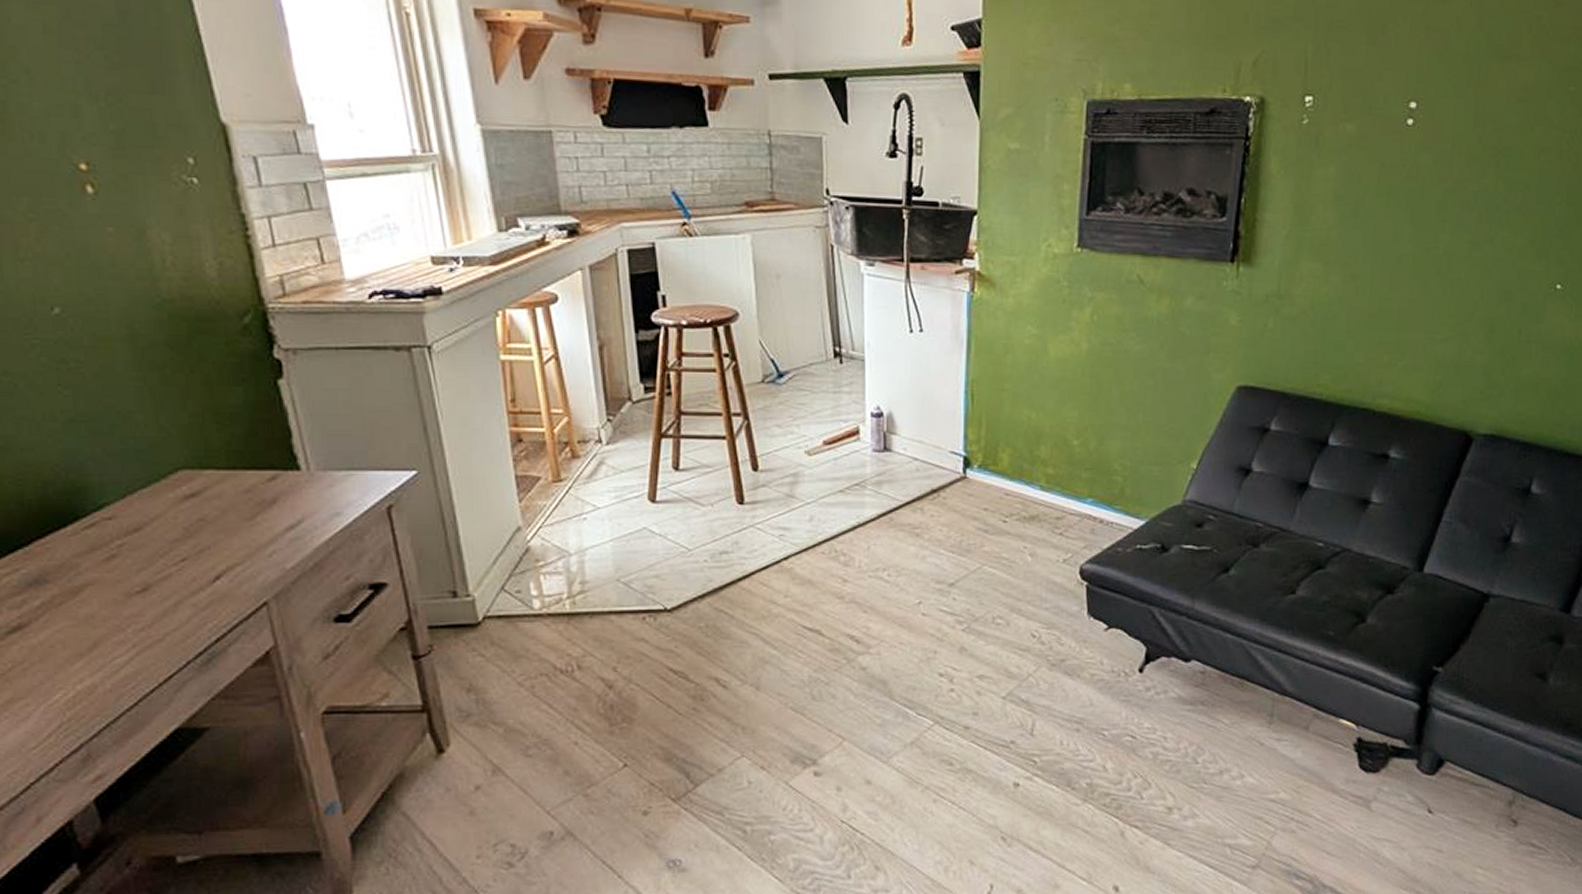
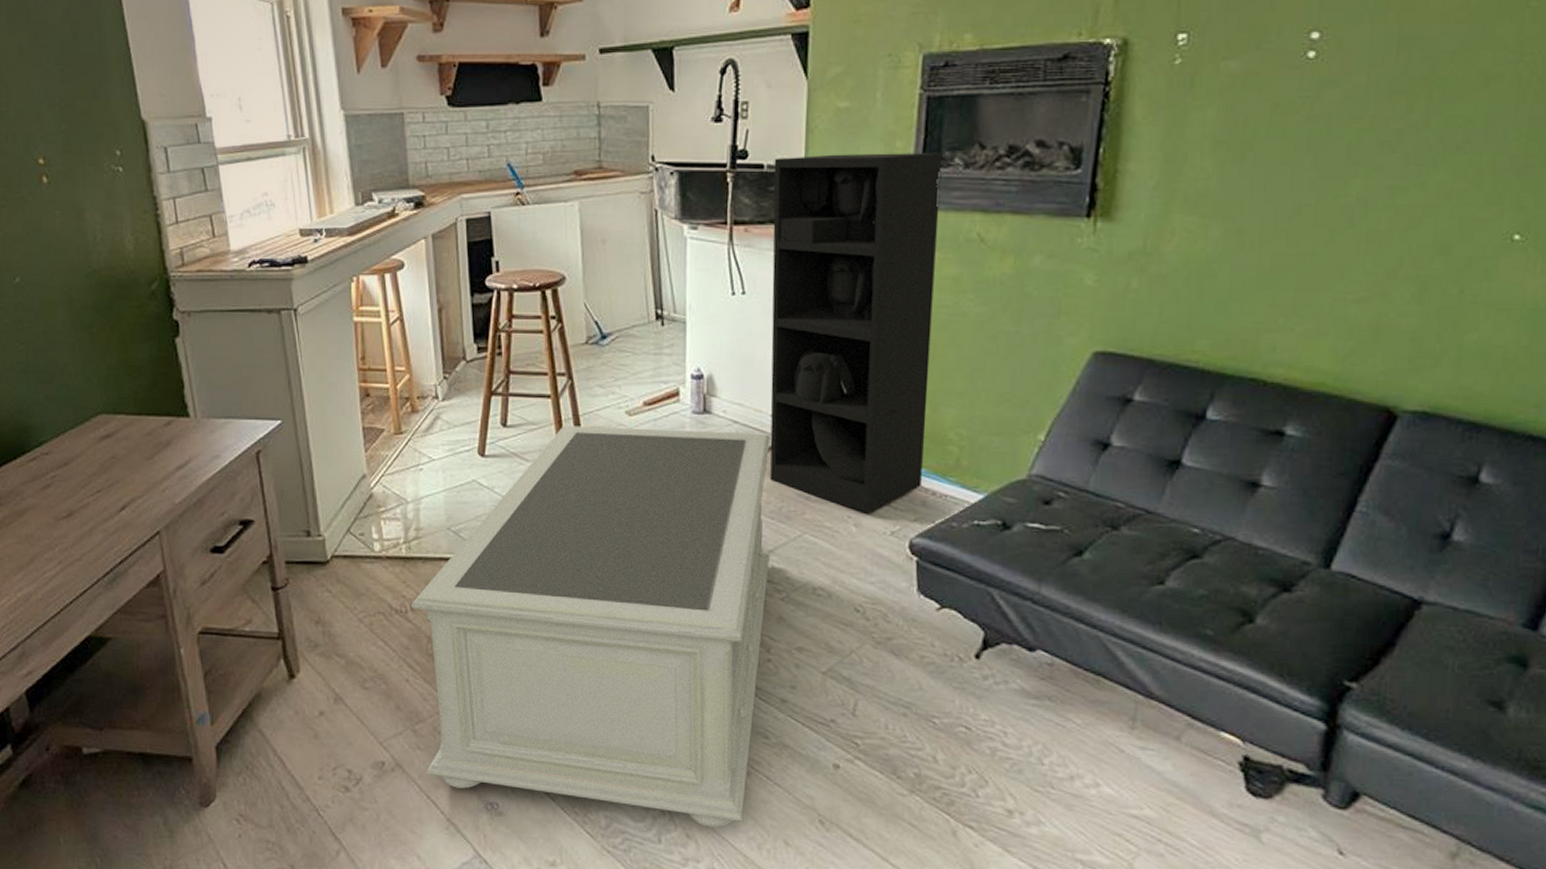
coffee table: none [578,467,951,857] -> present [412,425,770,828]
shelving unit: none [948,194,1106,543] -> present [769,152,942,514]

